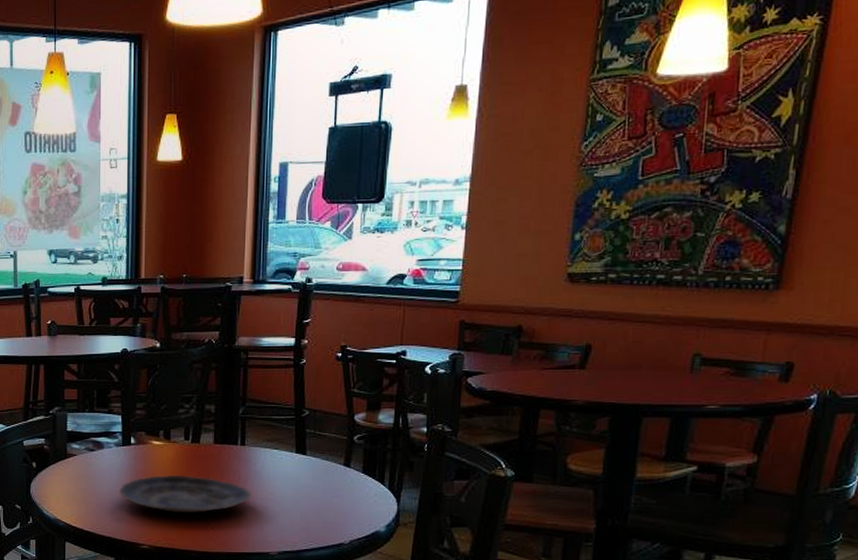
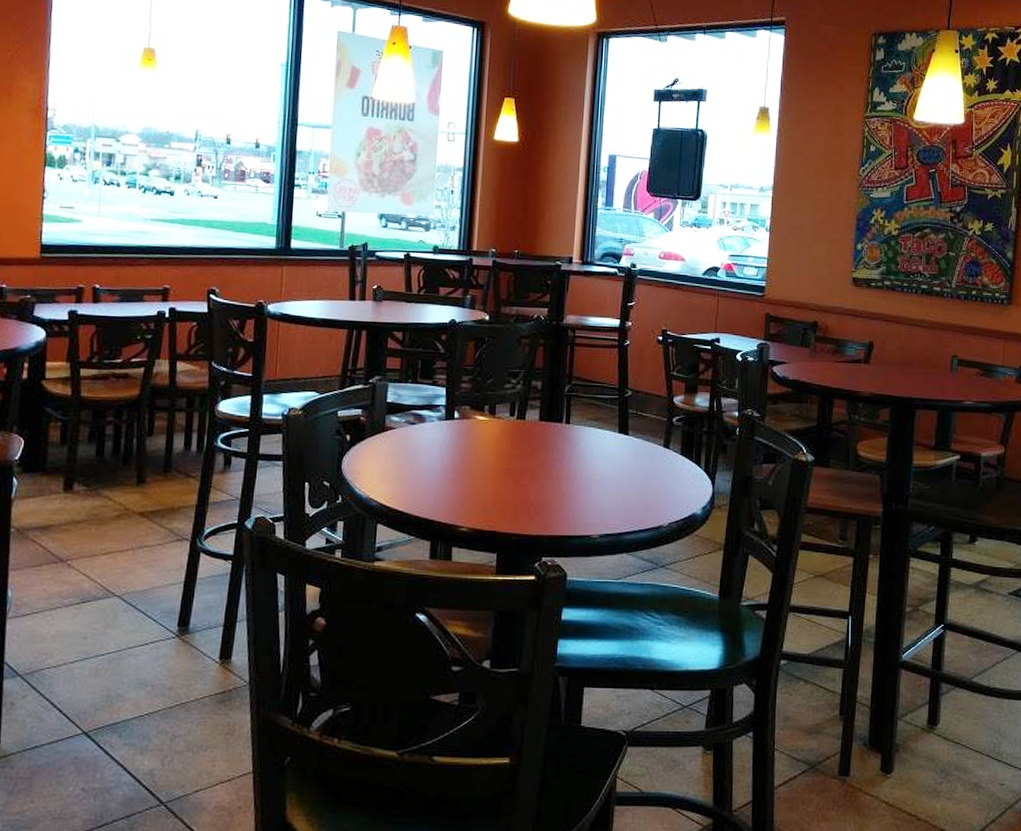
plate: present [118,475,252,513] -> none [438,452,575,493]

